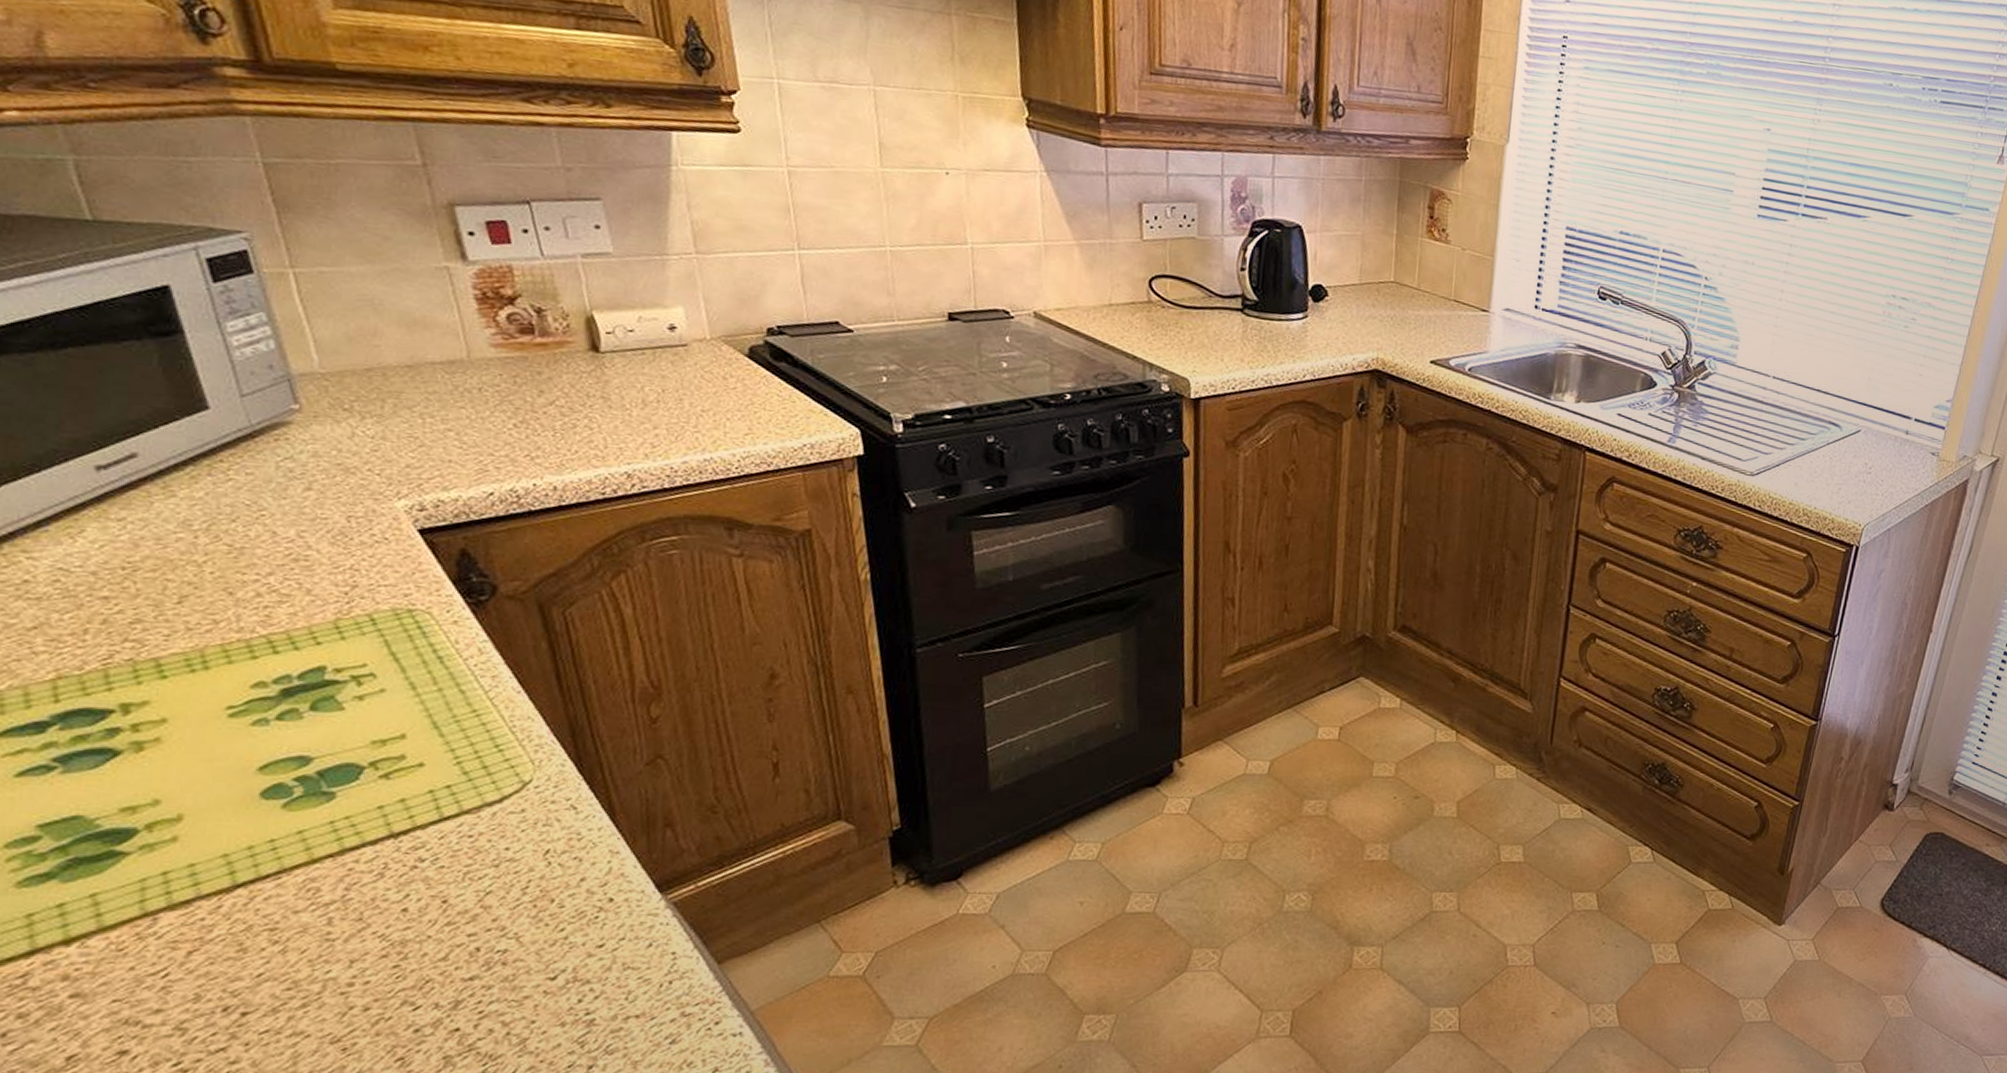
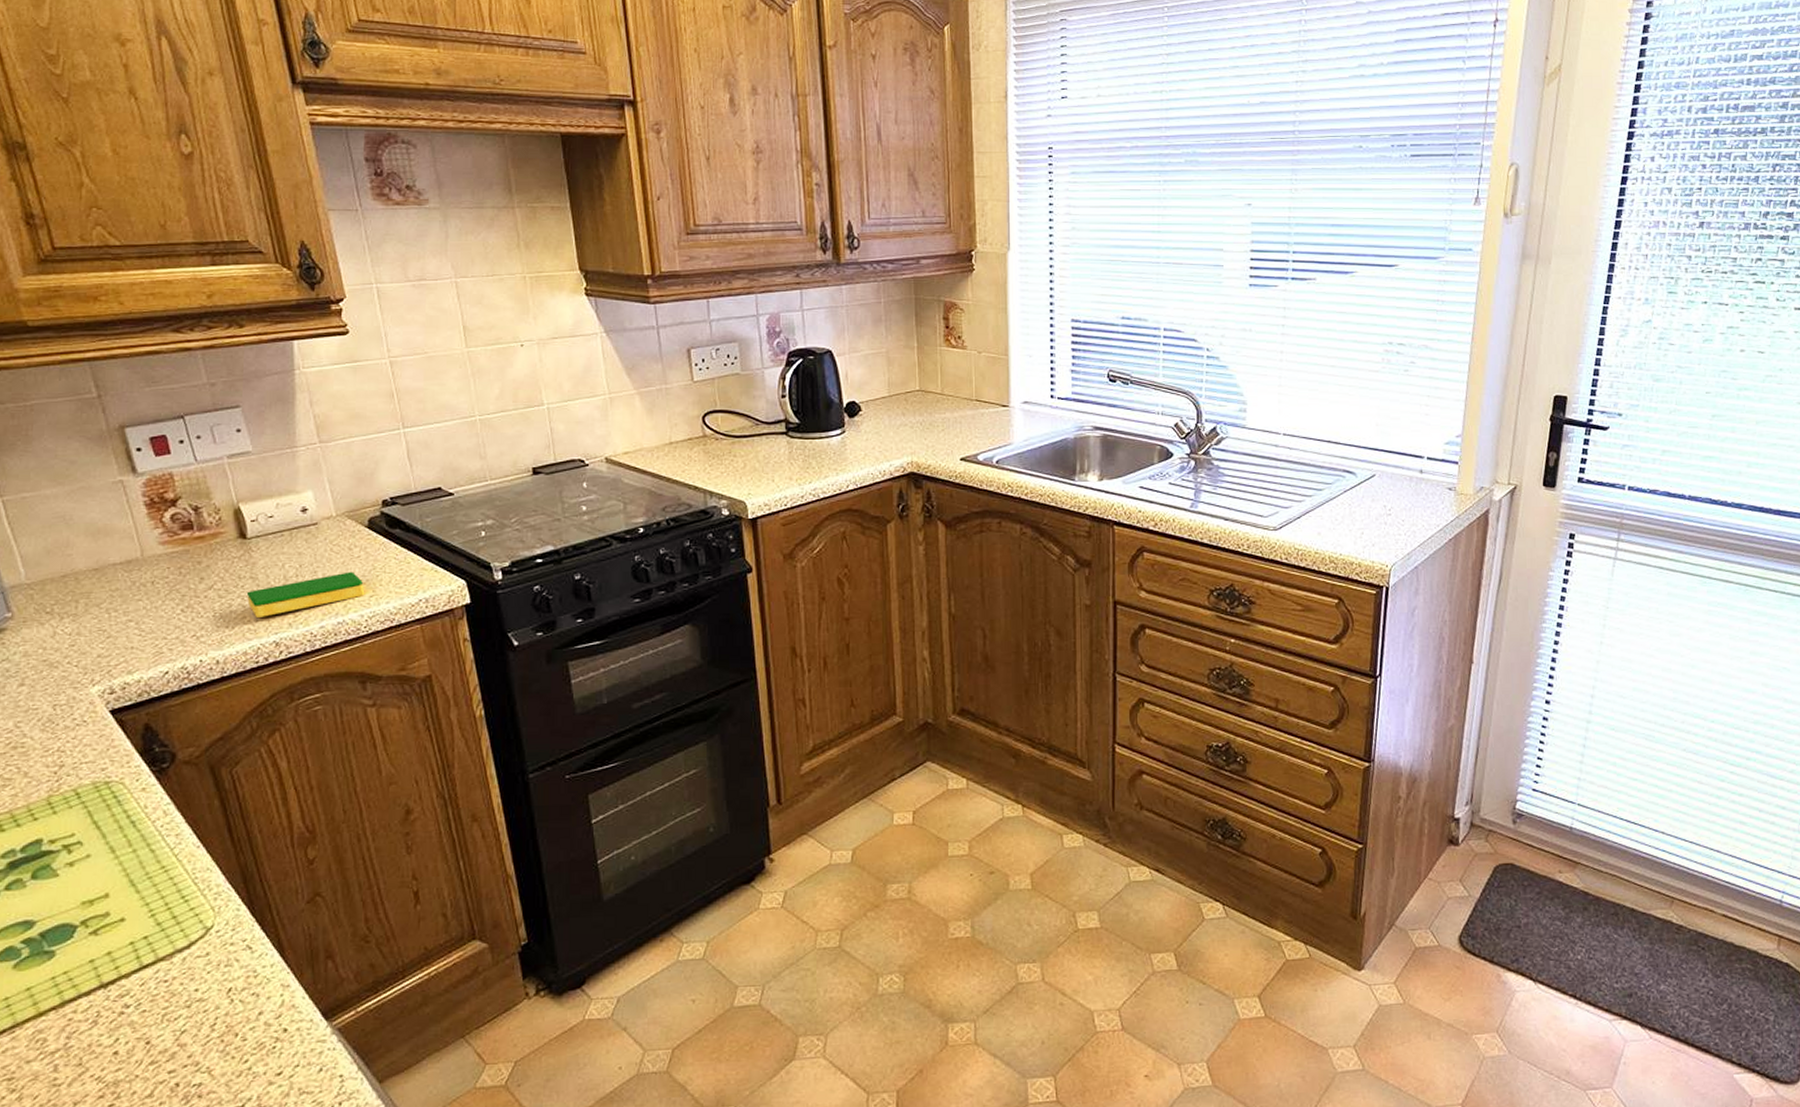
dish sponge: none [595,403,740,444] -> present [246,571,365,617]

